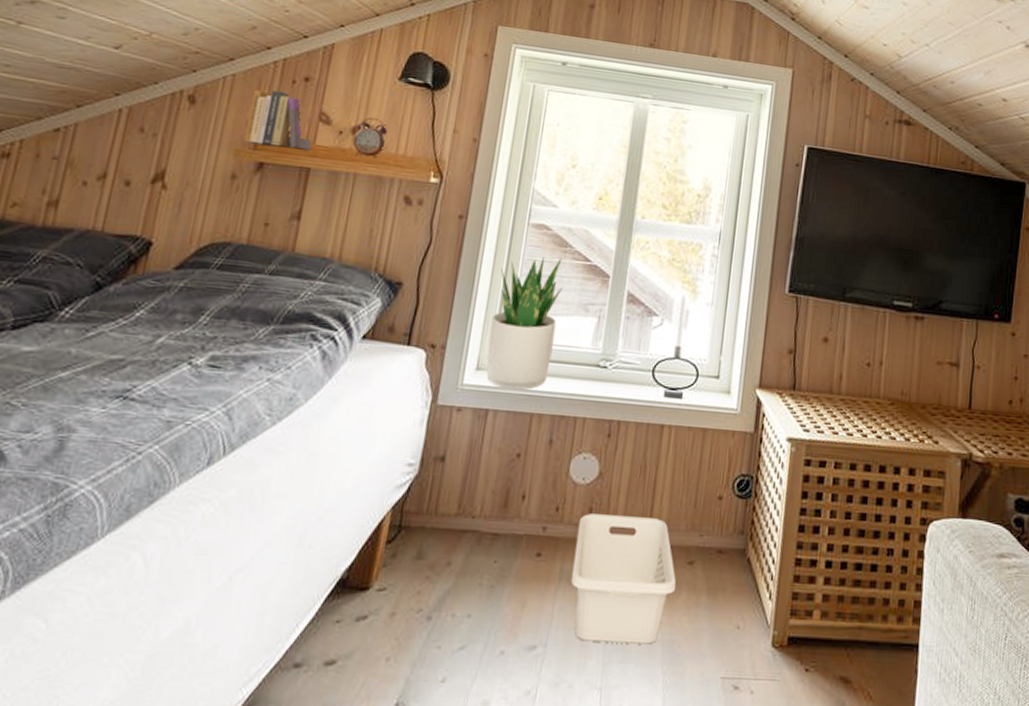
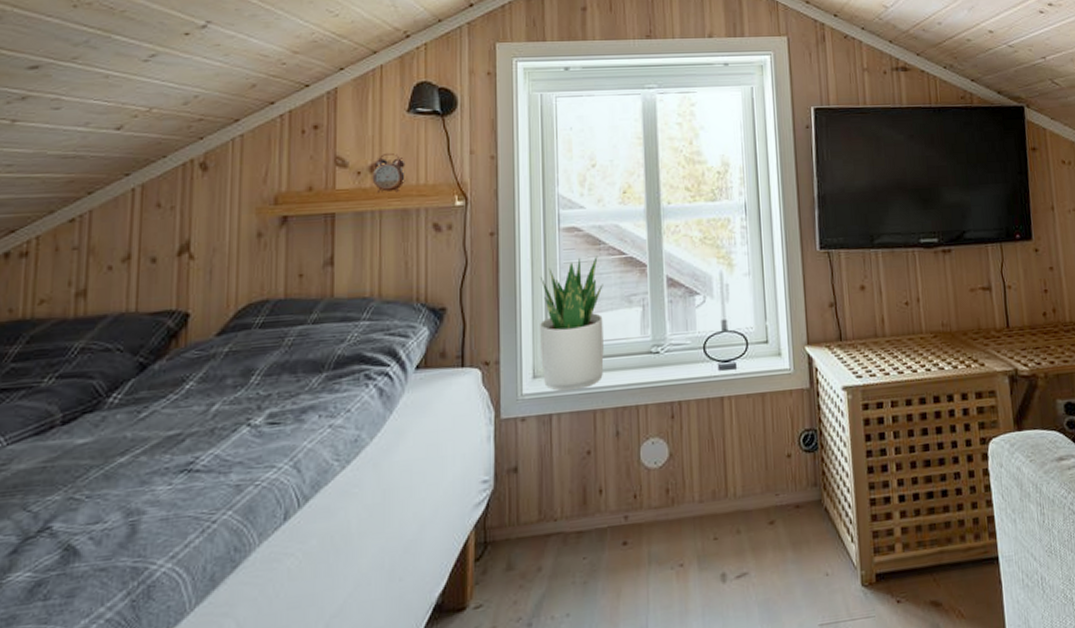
books: present [244,89,312,152] -> none [264,143,332,200]
laundry basket: present [570,513,677,644] -> none [658,487,762,617]

